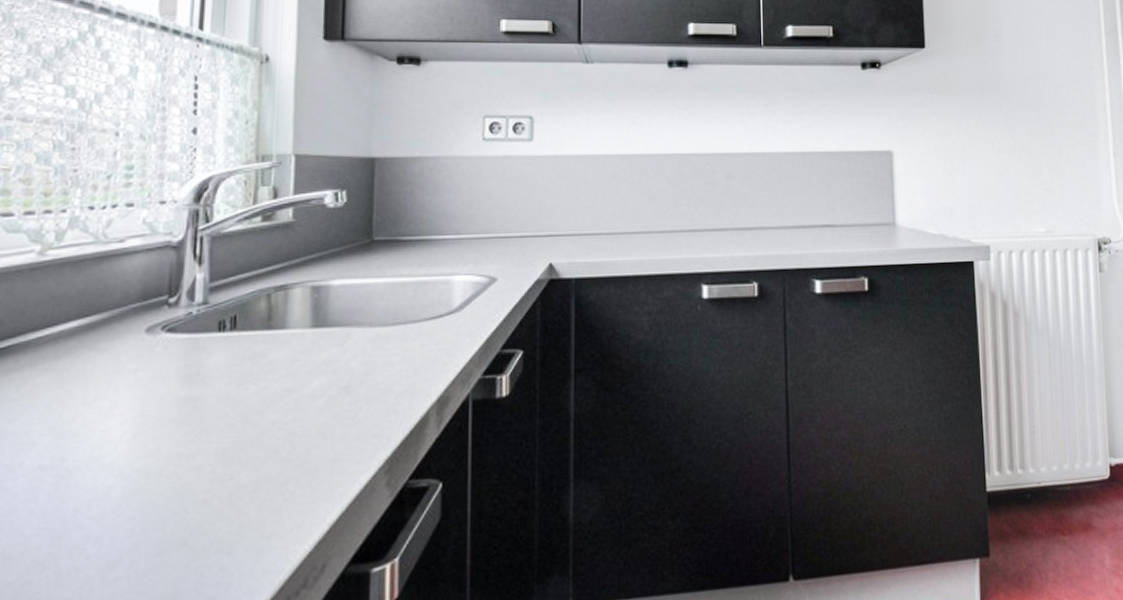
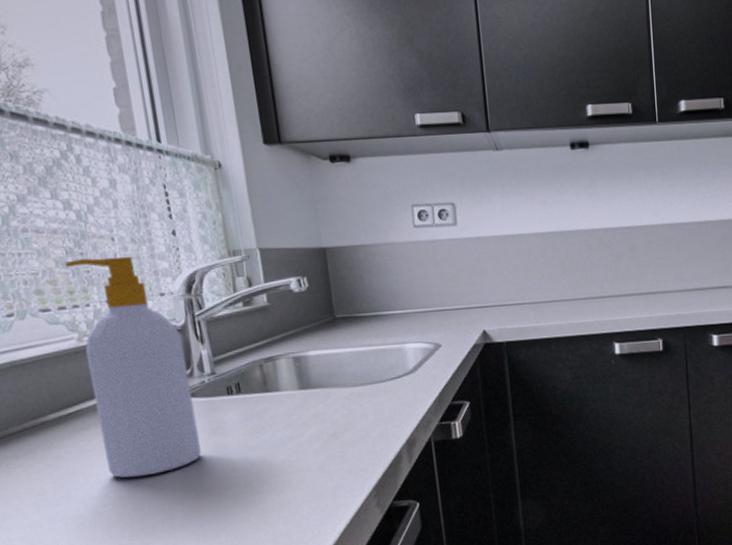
soap bottle: none [32,155,175,440] -> present [64,256,202,478]

